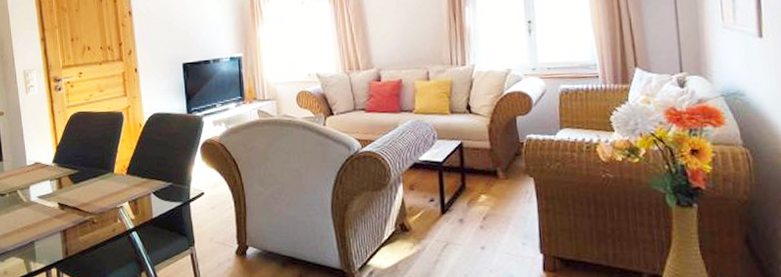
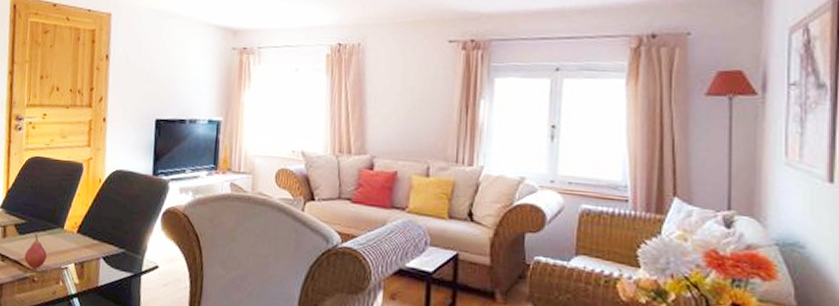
fruit: none [82,179,102,212] -> present [24,232,47,269]

